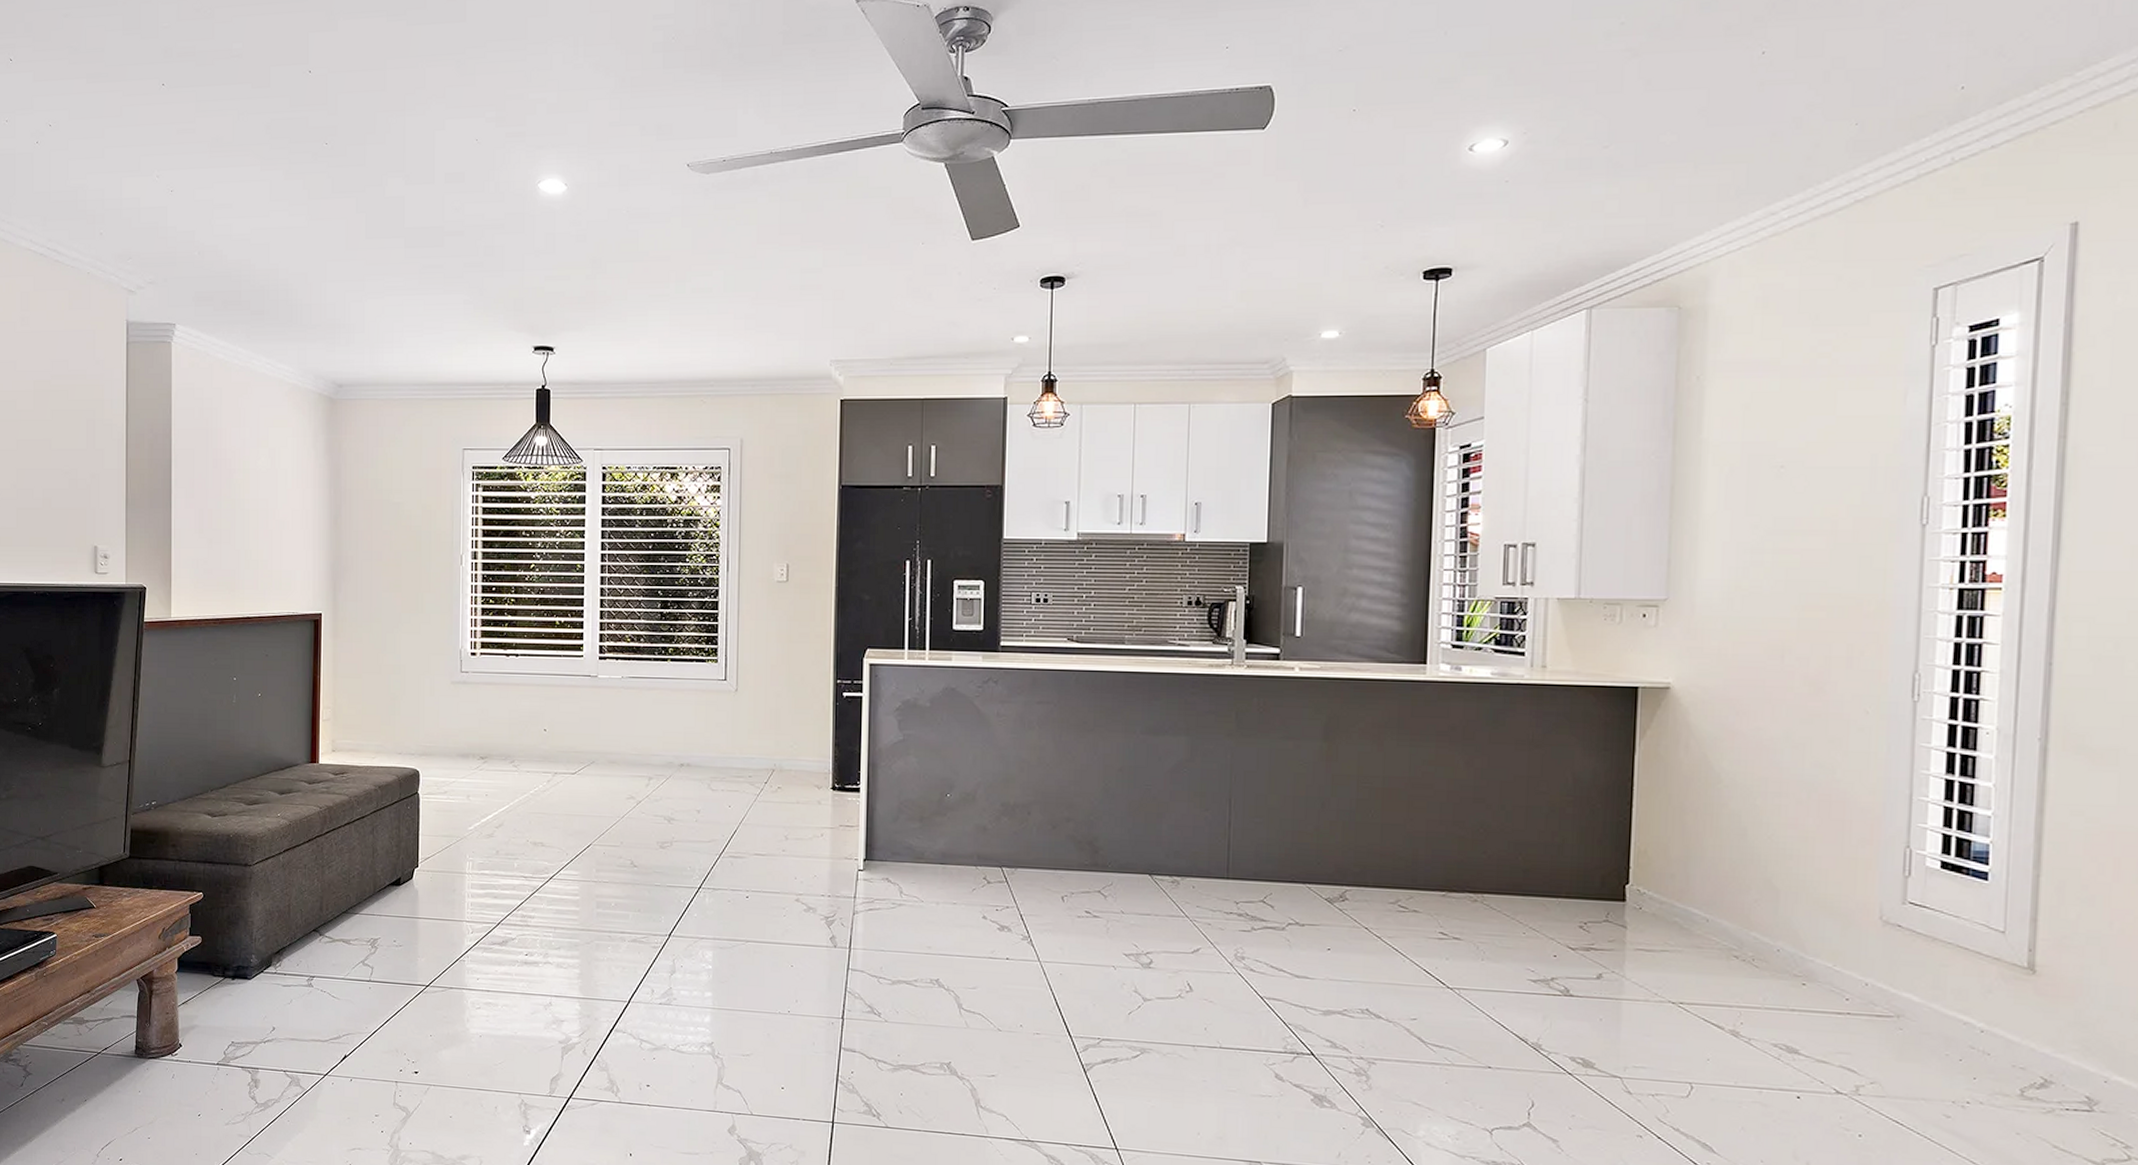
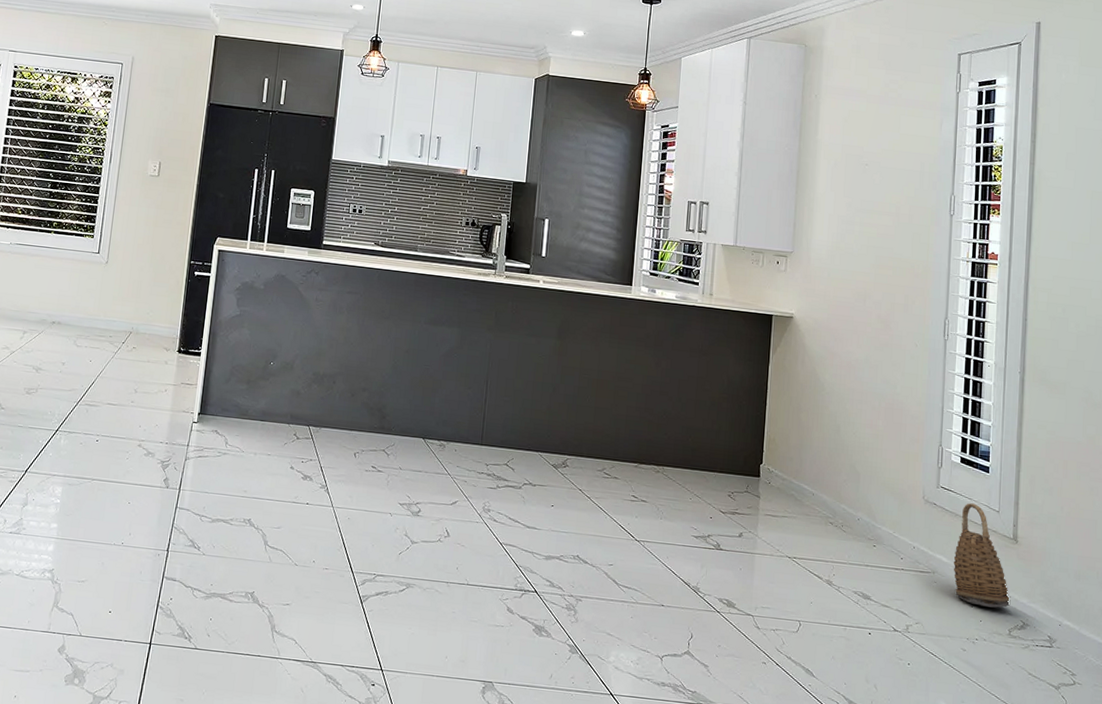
basket: none [1929,922,2024,1061] -> present [953,503,1011,608]

